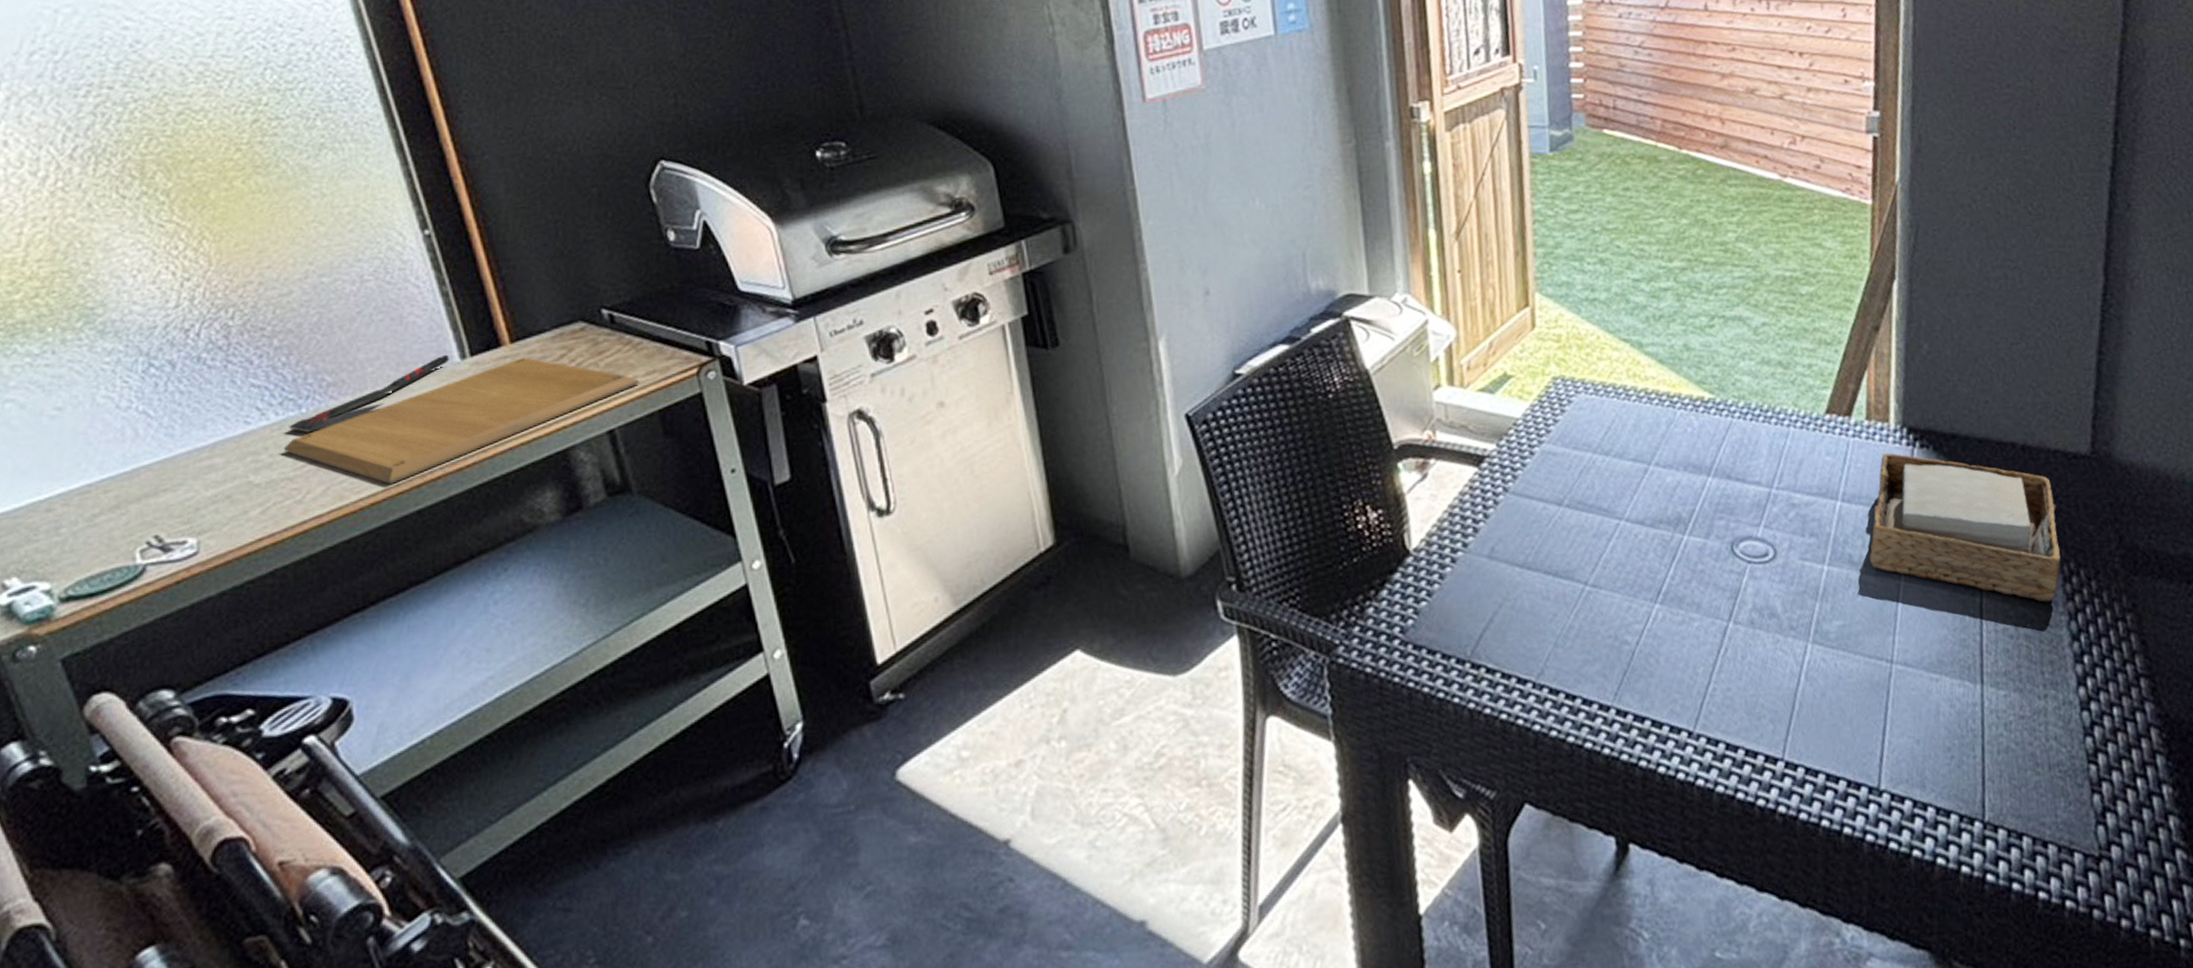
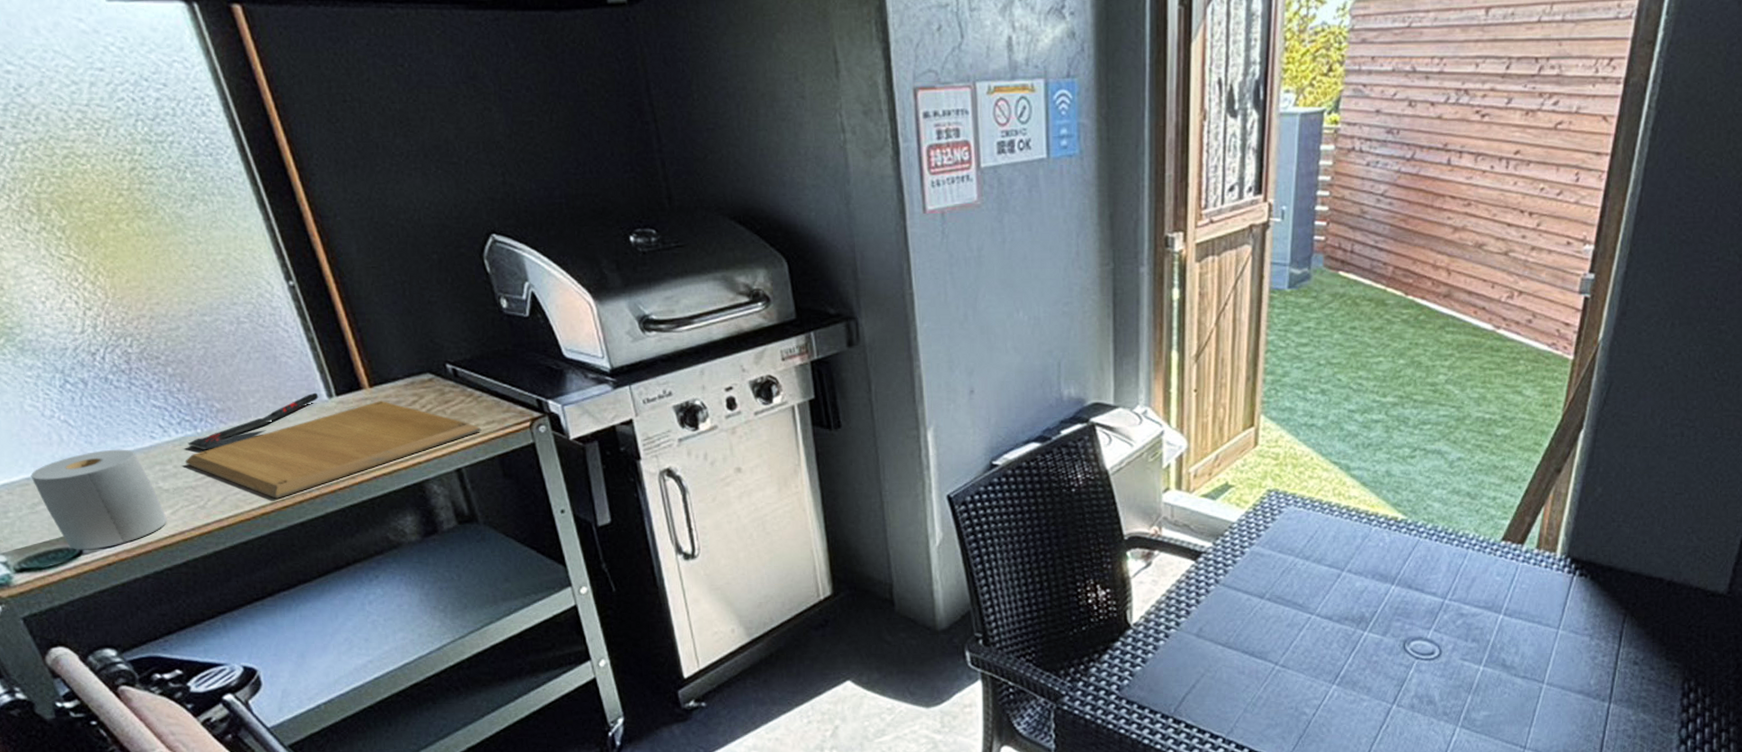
paper towel roll: none [94,439,255,568] -> present [30,449,168,550]
napkin holder: present [1869,453,2061,603] -> none [1519,578,1688,712]

